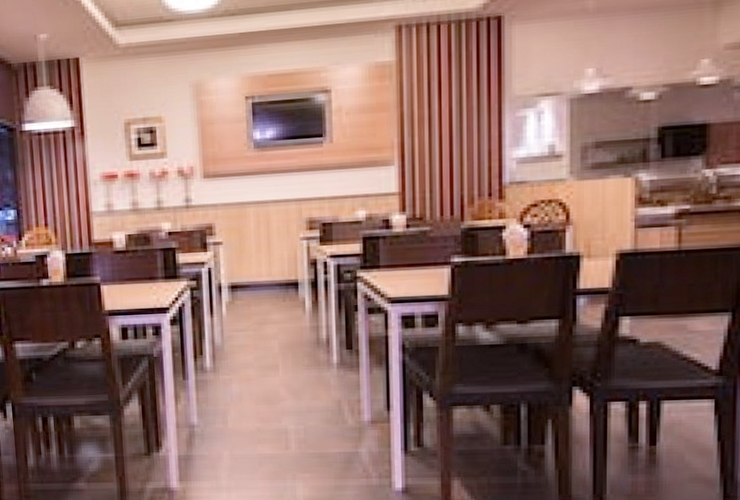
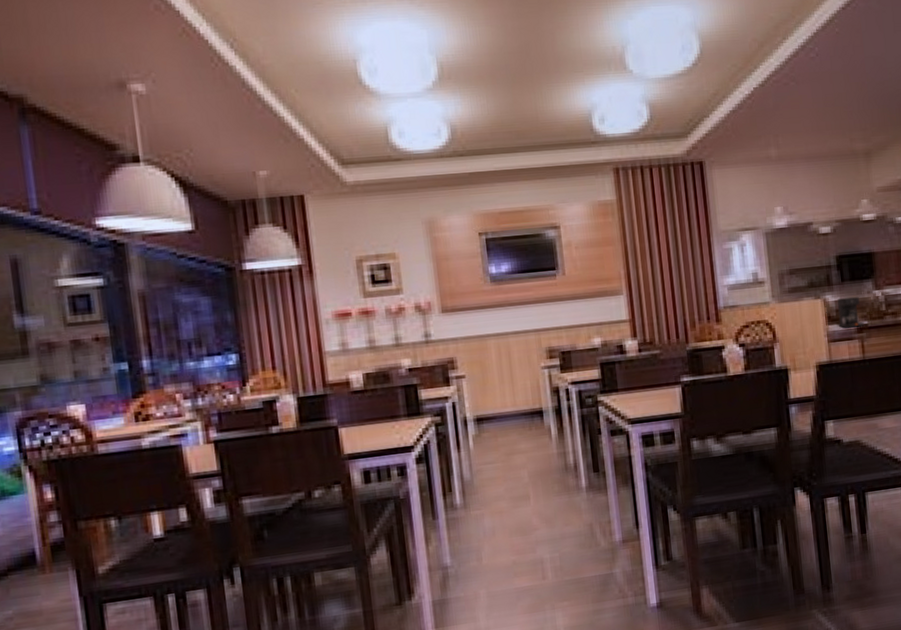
coffee maker: none [652,175,685,213] -> present [837,296,864,328]

